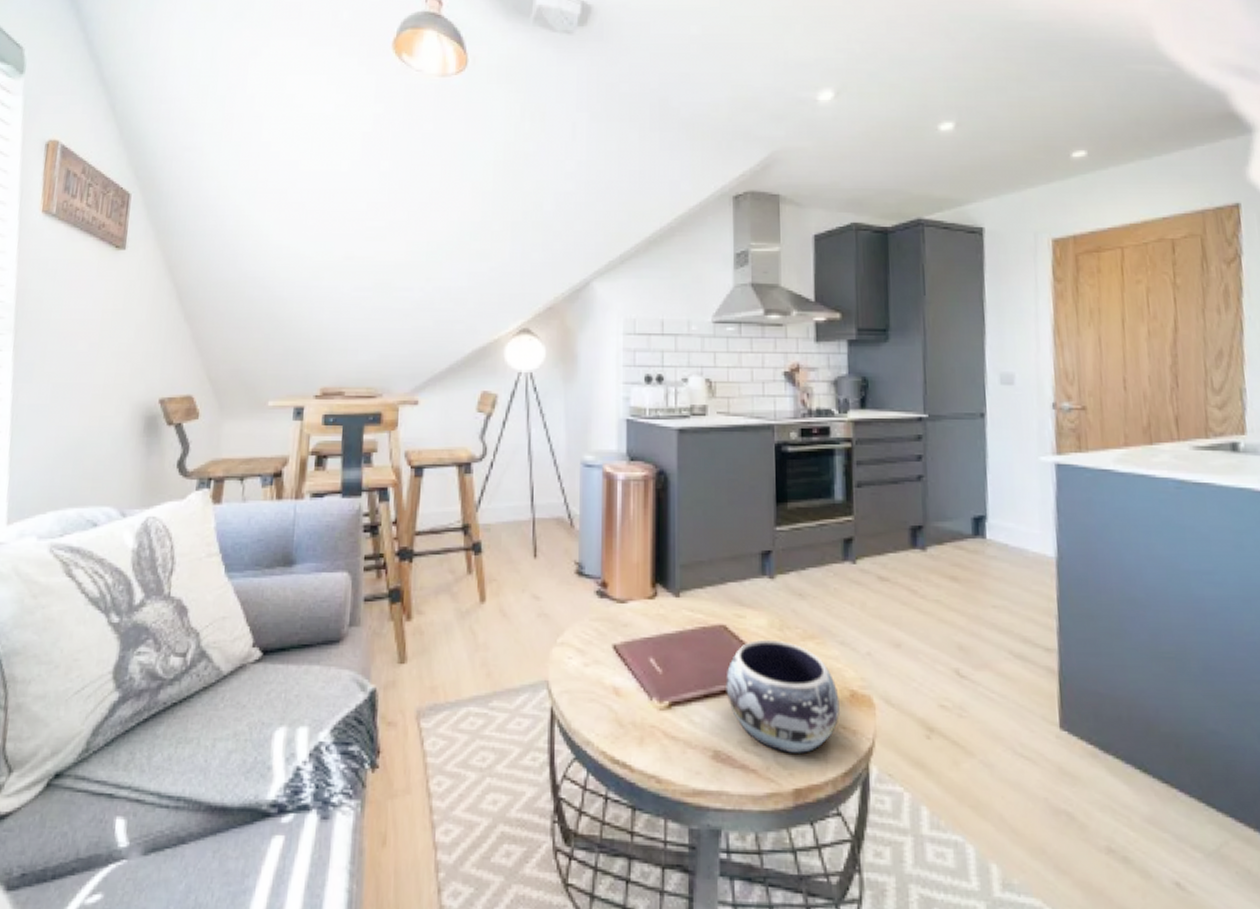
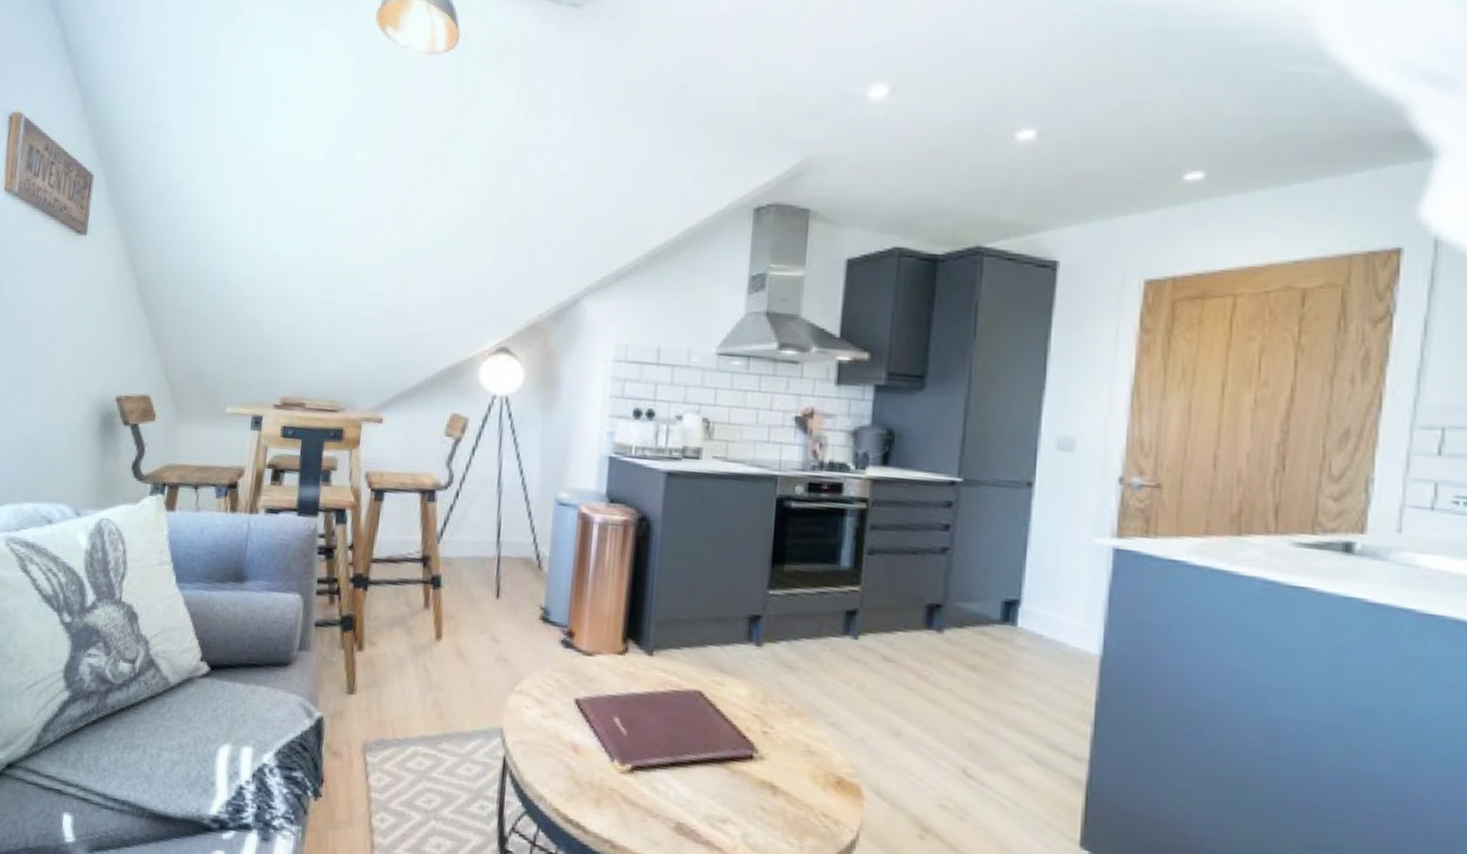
decorative bowl: present [726,639,840,755] -> none [695,711,823,838]

